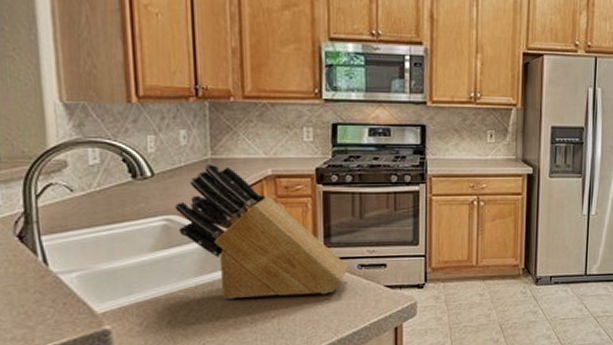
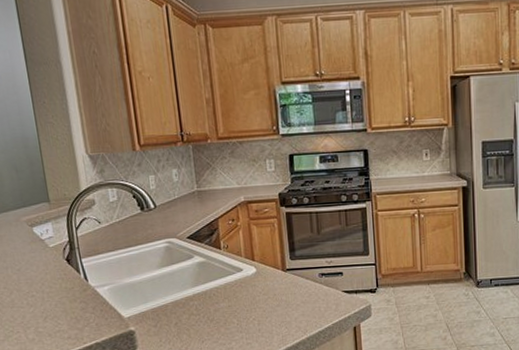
knife block: present [175,163,349,300] -> none [173,194,312,305]

